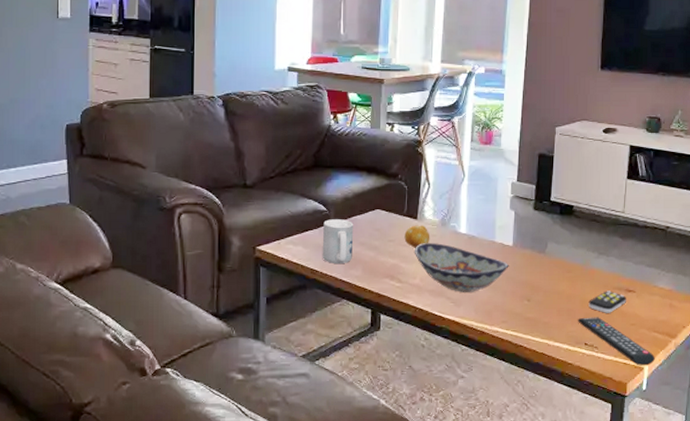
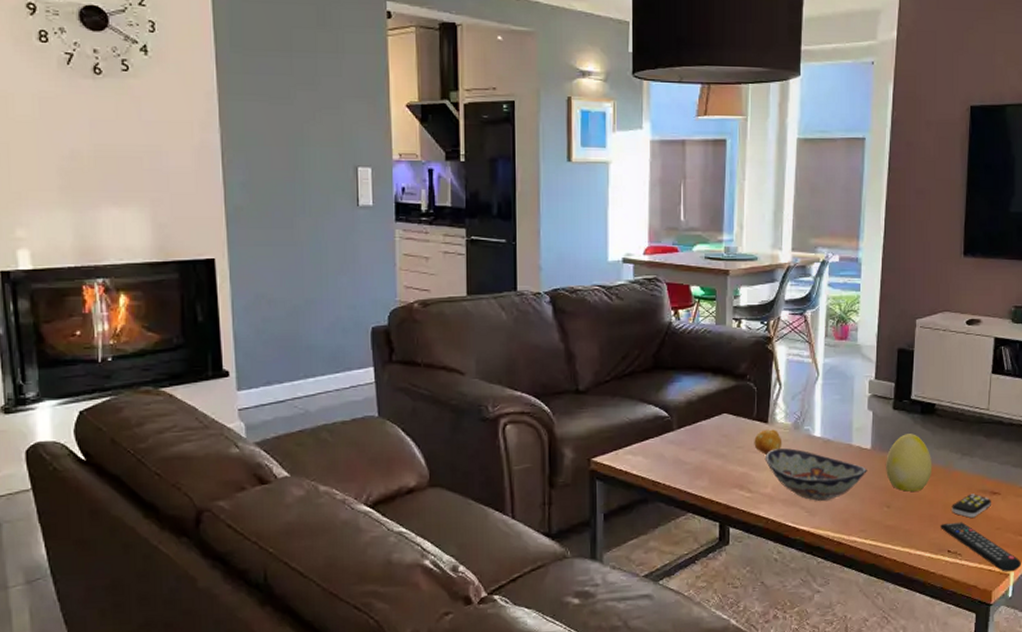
mug: present [322,219,354,265] -> none [664,425,699,475]
decorative egg: none [527,233,571,287] -> present [886,434,933,492]

